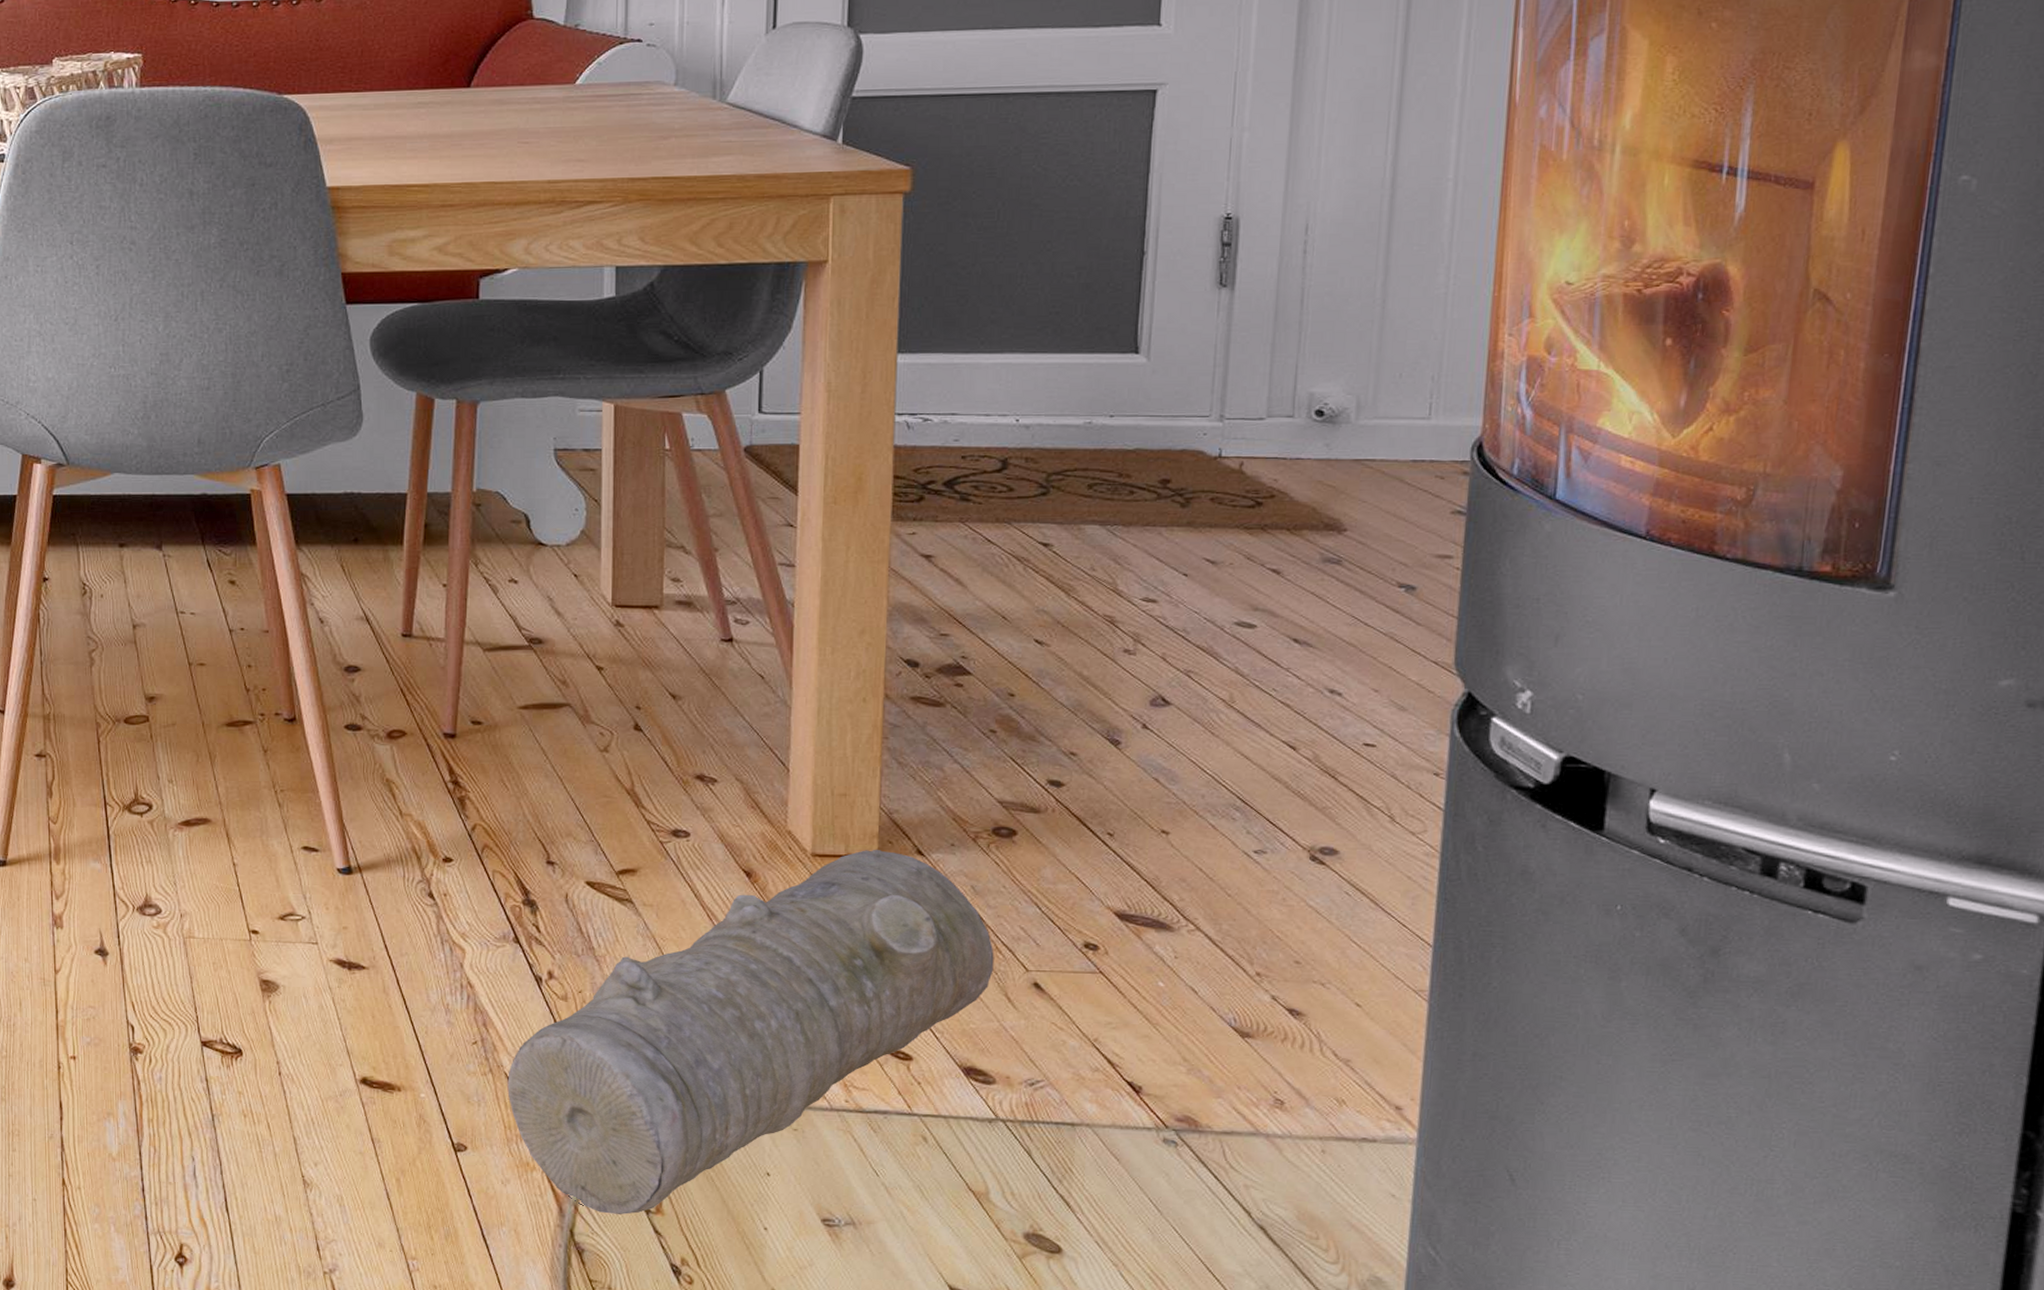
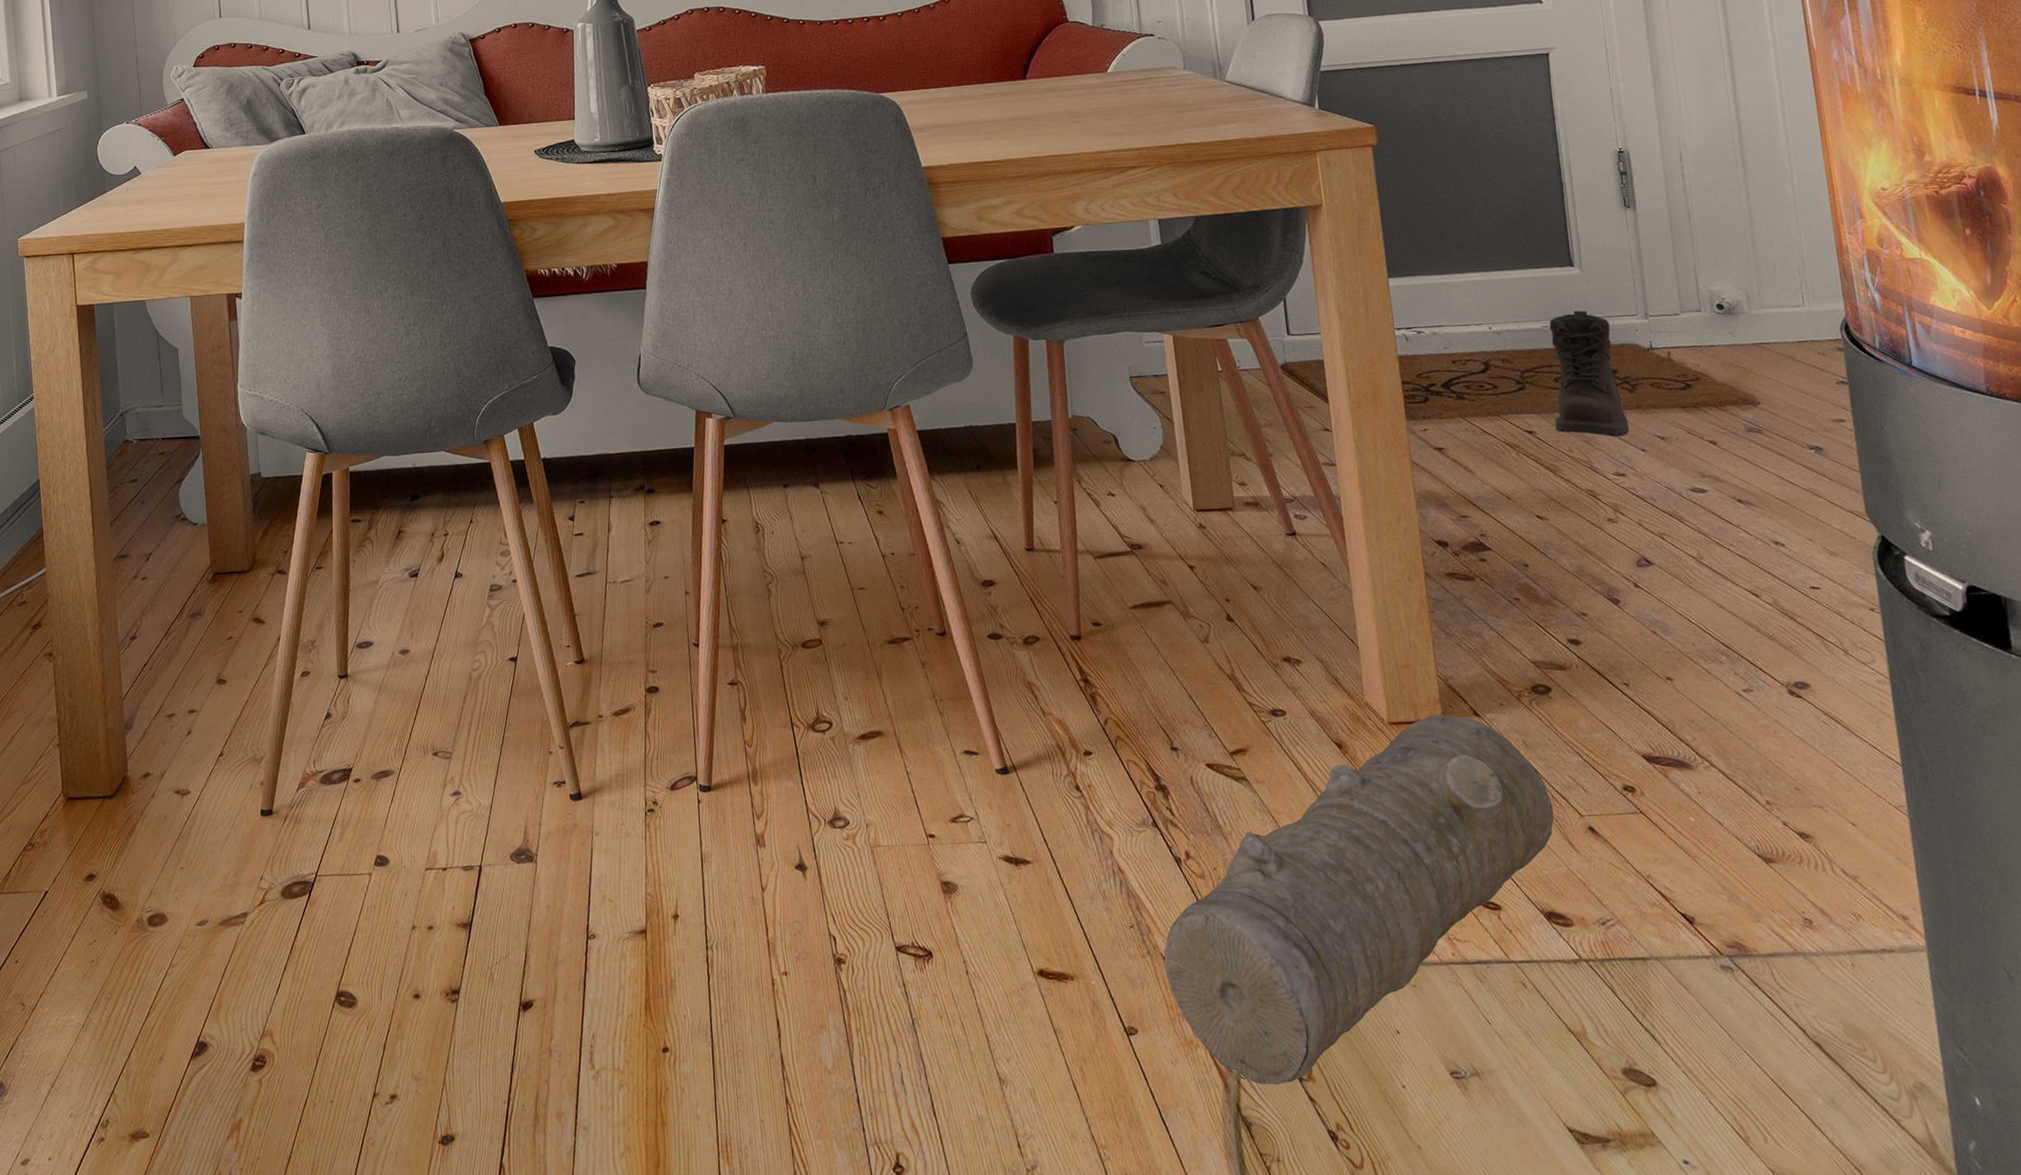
boot: none [1079,406,1172,557] -> present [1549,310,1629,437]

